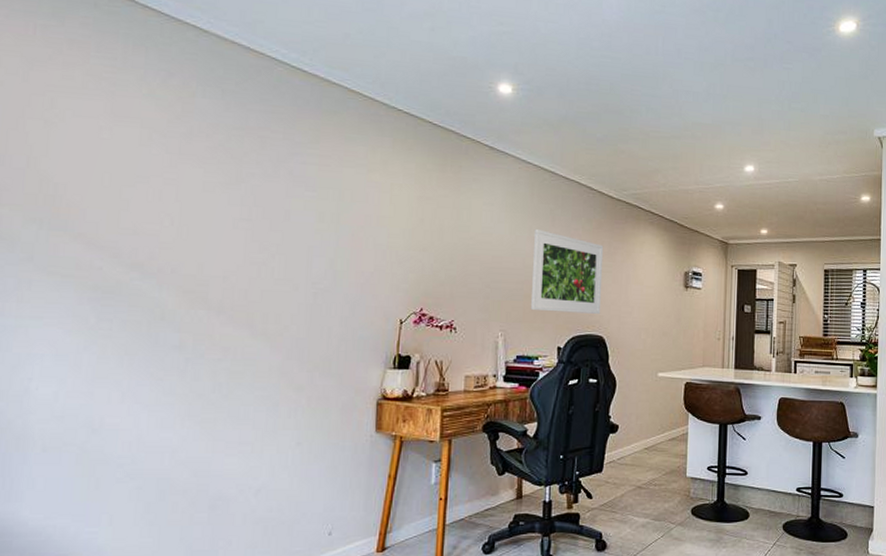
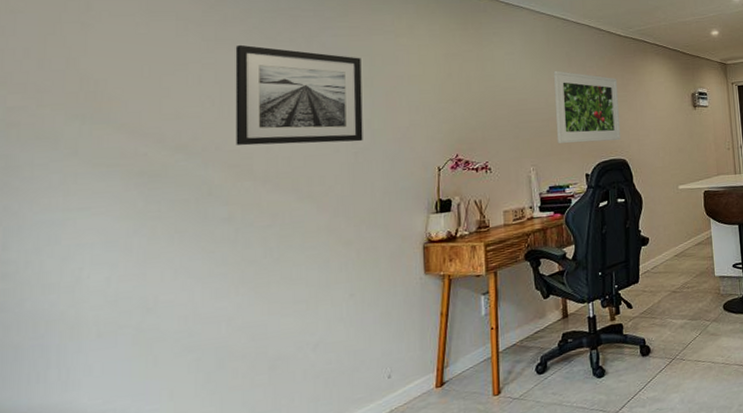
wall art: none [192,161,329,282] -> present [235,44,363,146]

